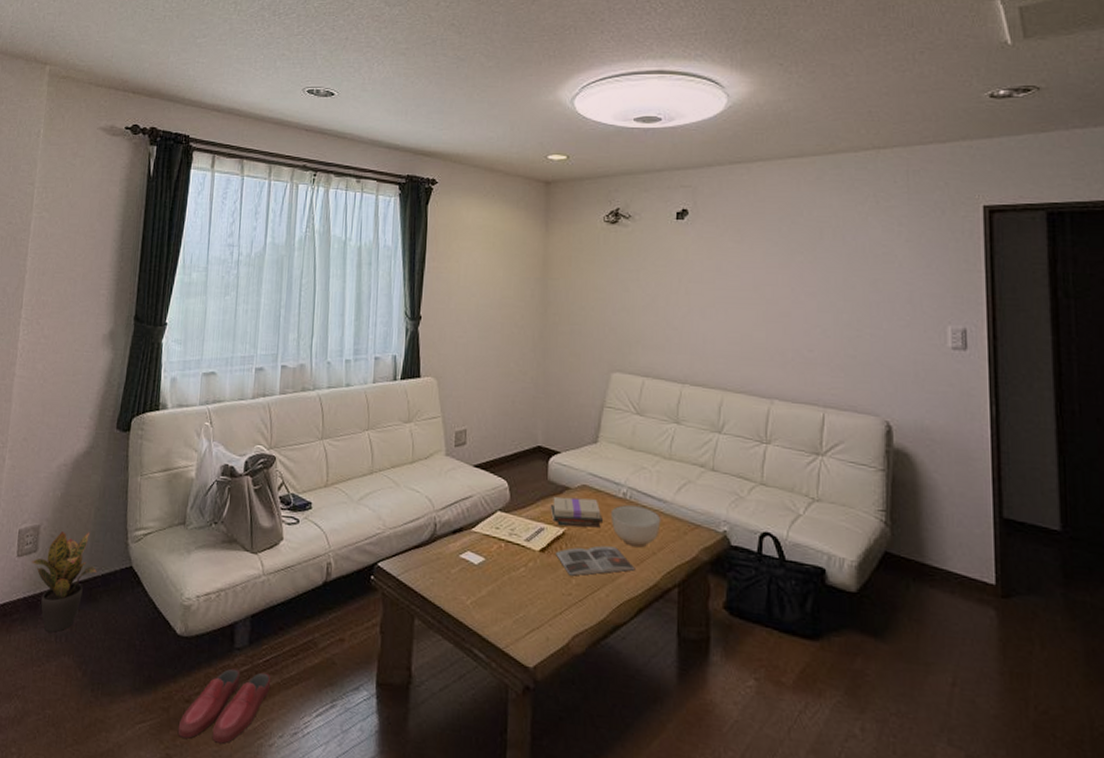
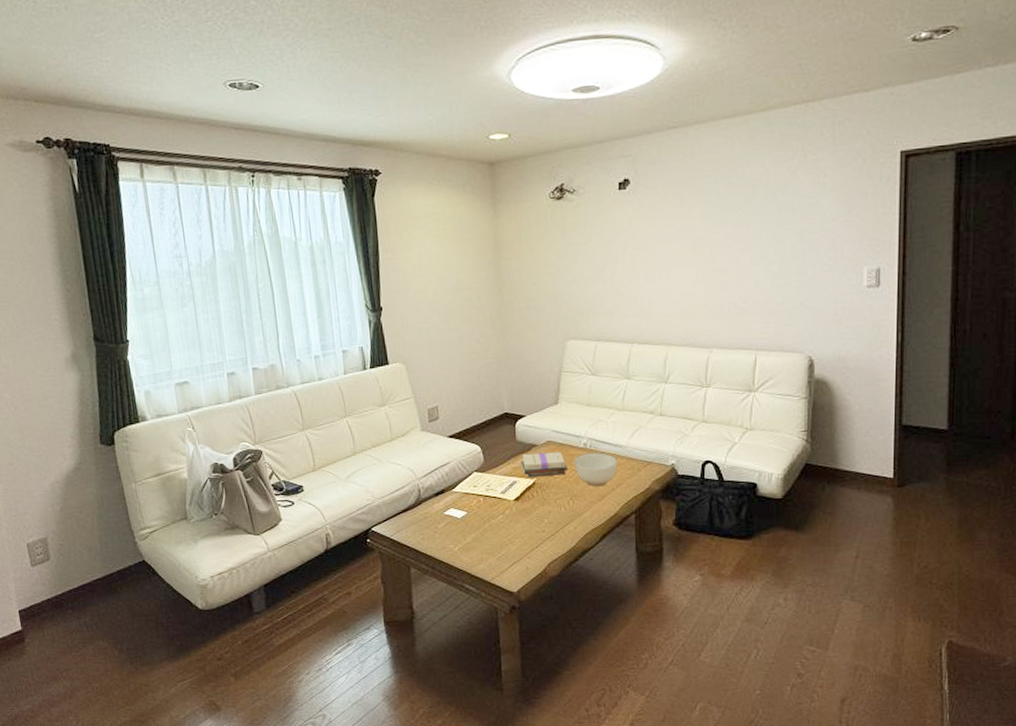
potted plant: present [32,531,97,632] -> none [47,537,112,623]
slippers: present [177,668,271,744] -> none [215,628,292,687]
magazine: present [556,545,635,576] -> none [529,488,598,516]

